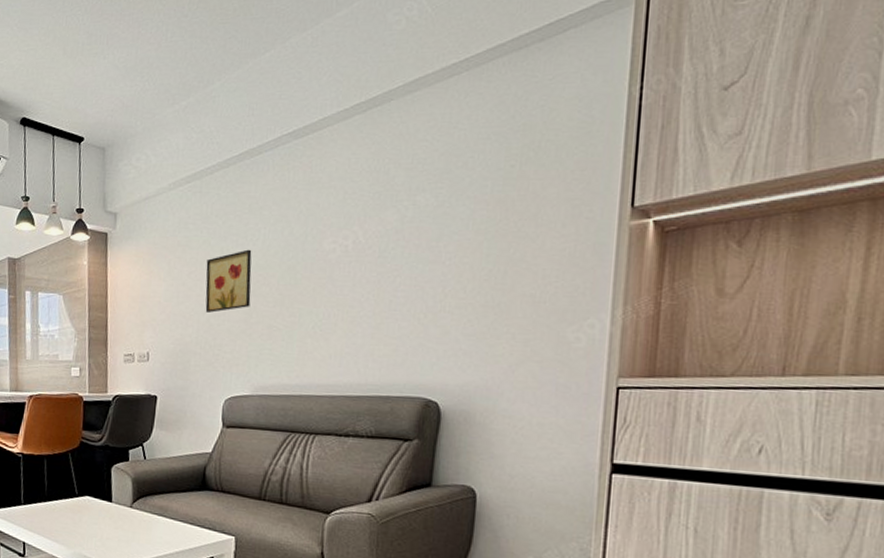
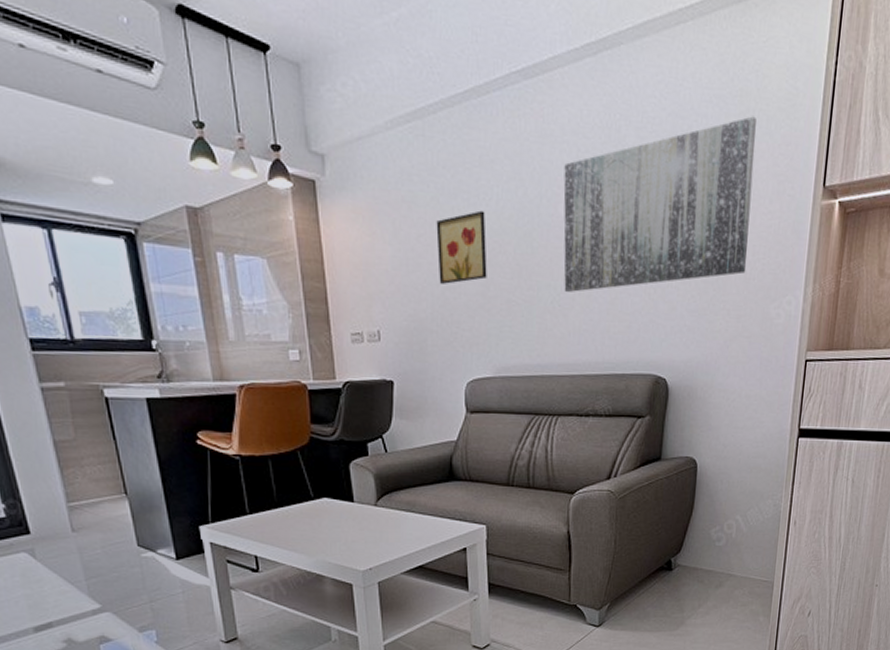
wall art: none [326,147,543,318] -> present [563,116,756,292]

